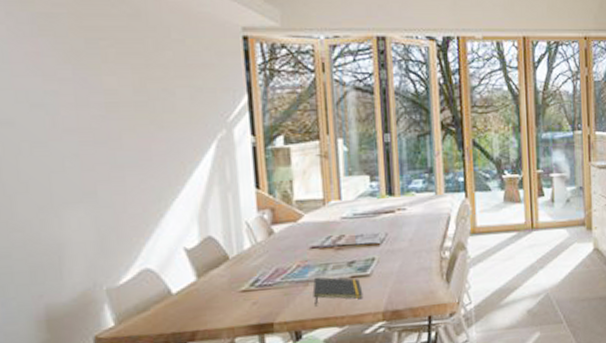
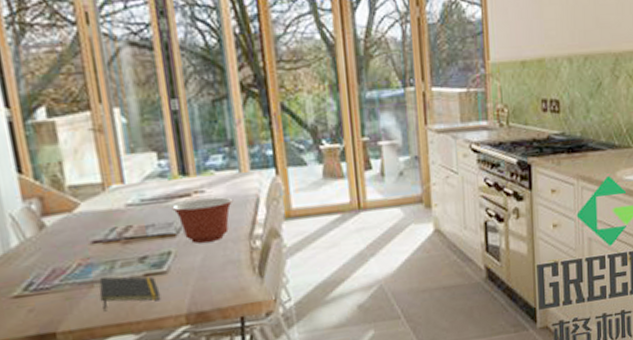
mixing bowl: none [378,214,429,252] -> present [172,197,234,243]

